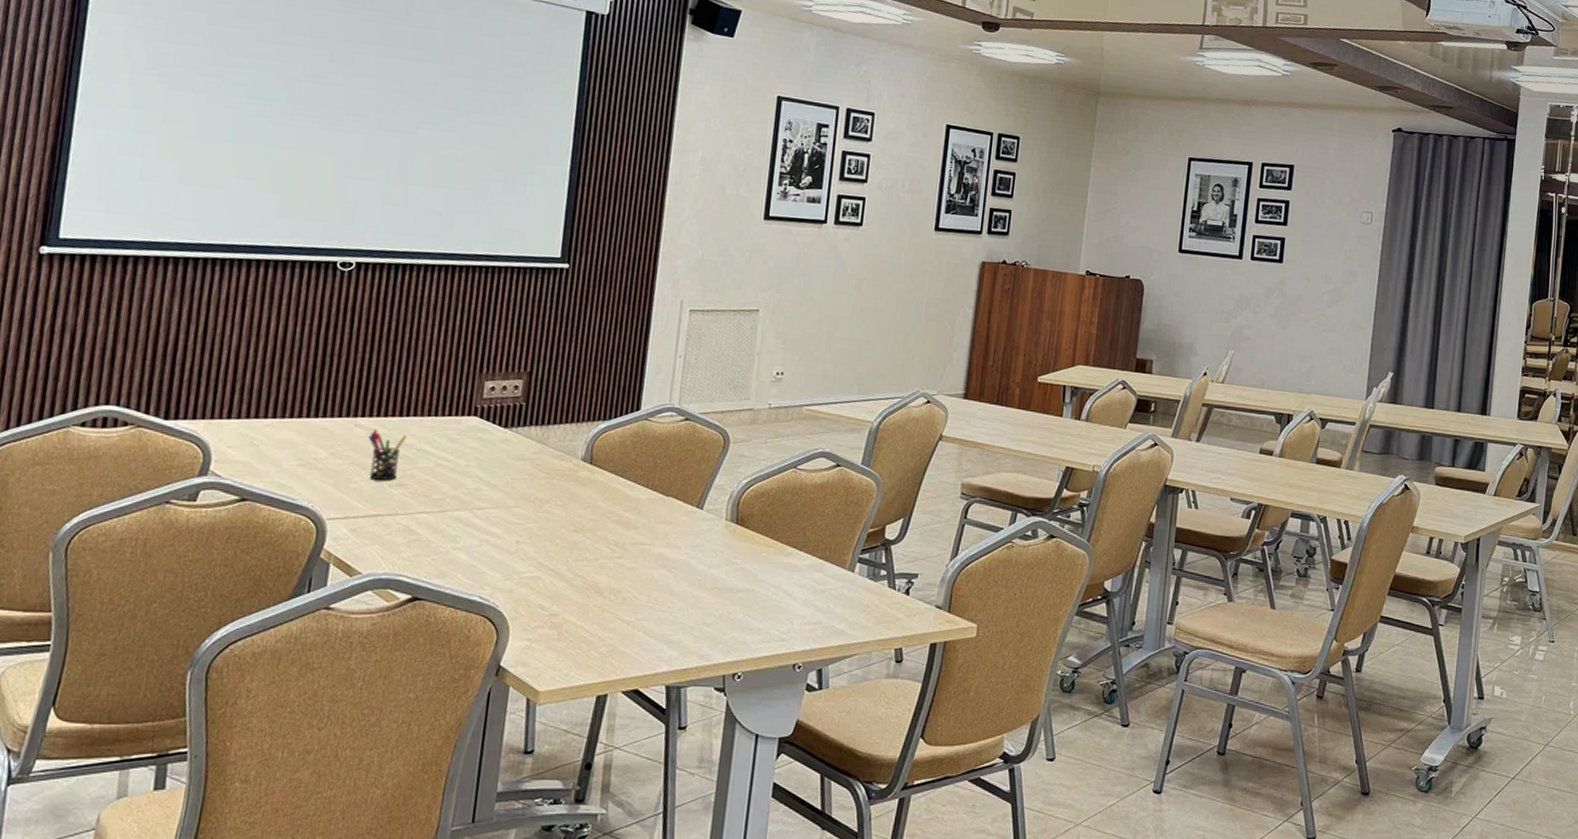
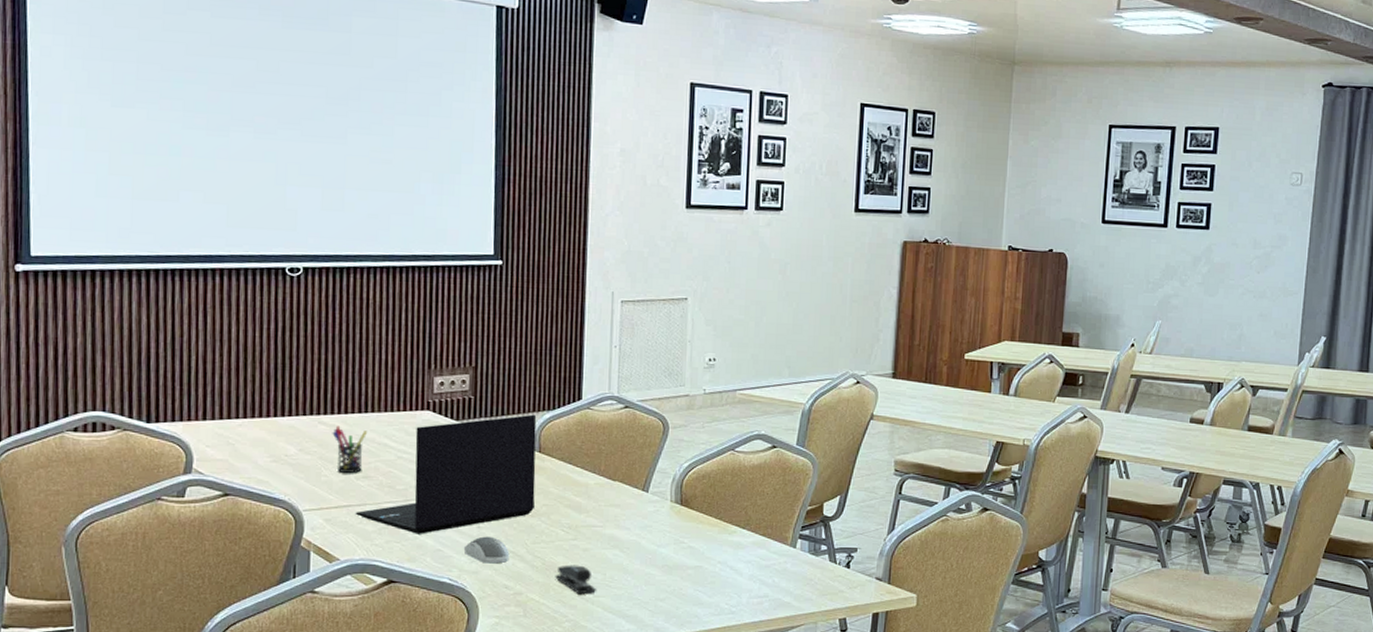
laptop: none [383,423,591,548] -> present [355,414,537,534]
computer mouse: none [499,552,549,582] -> present [463,536,510,564]
stapler: none [595,584,640,617] -> present [555,565,597,595]

